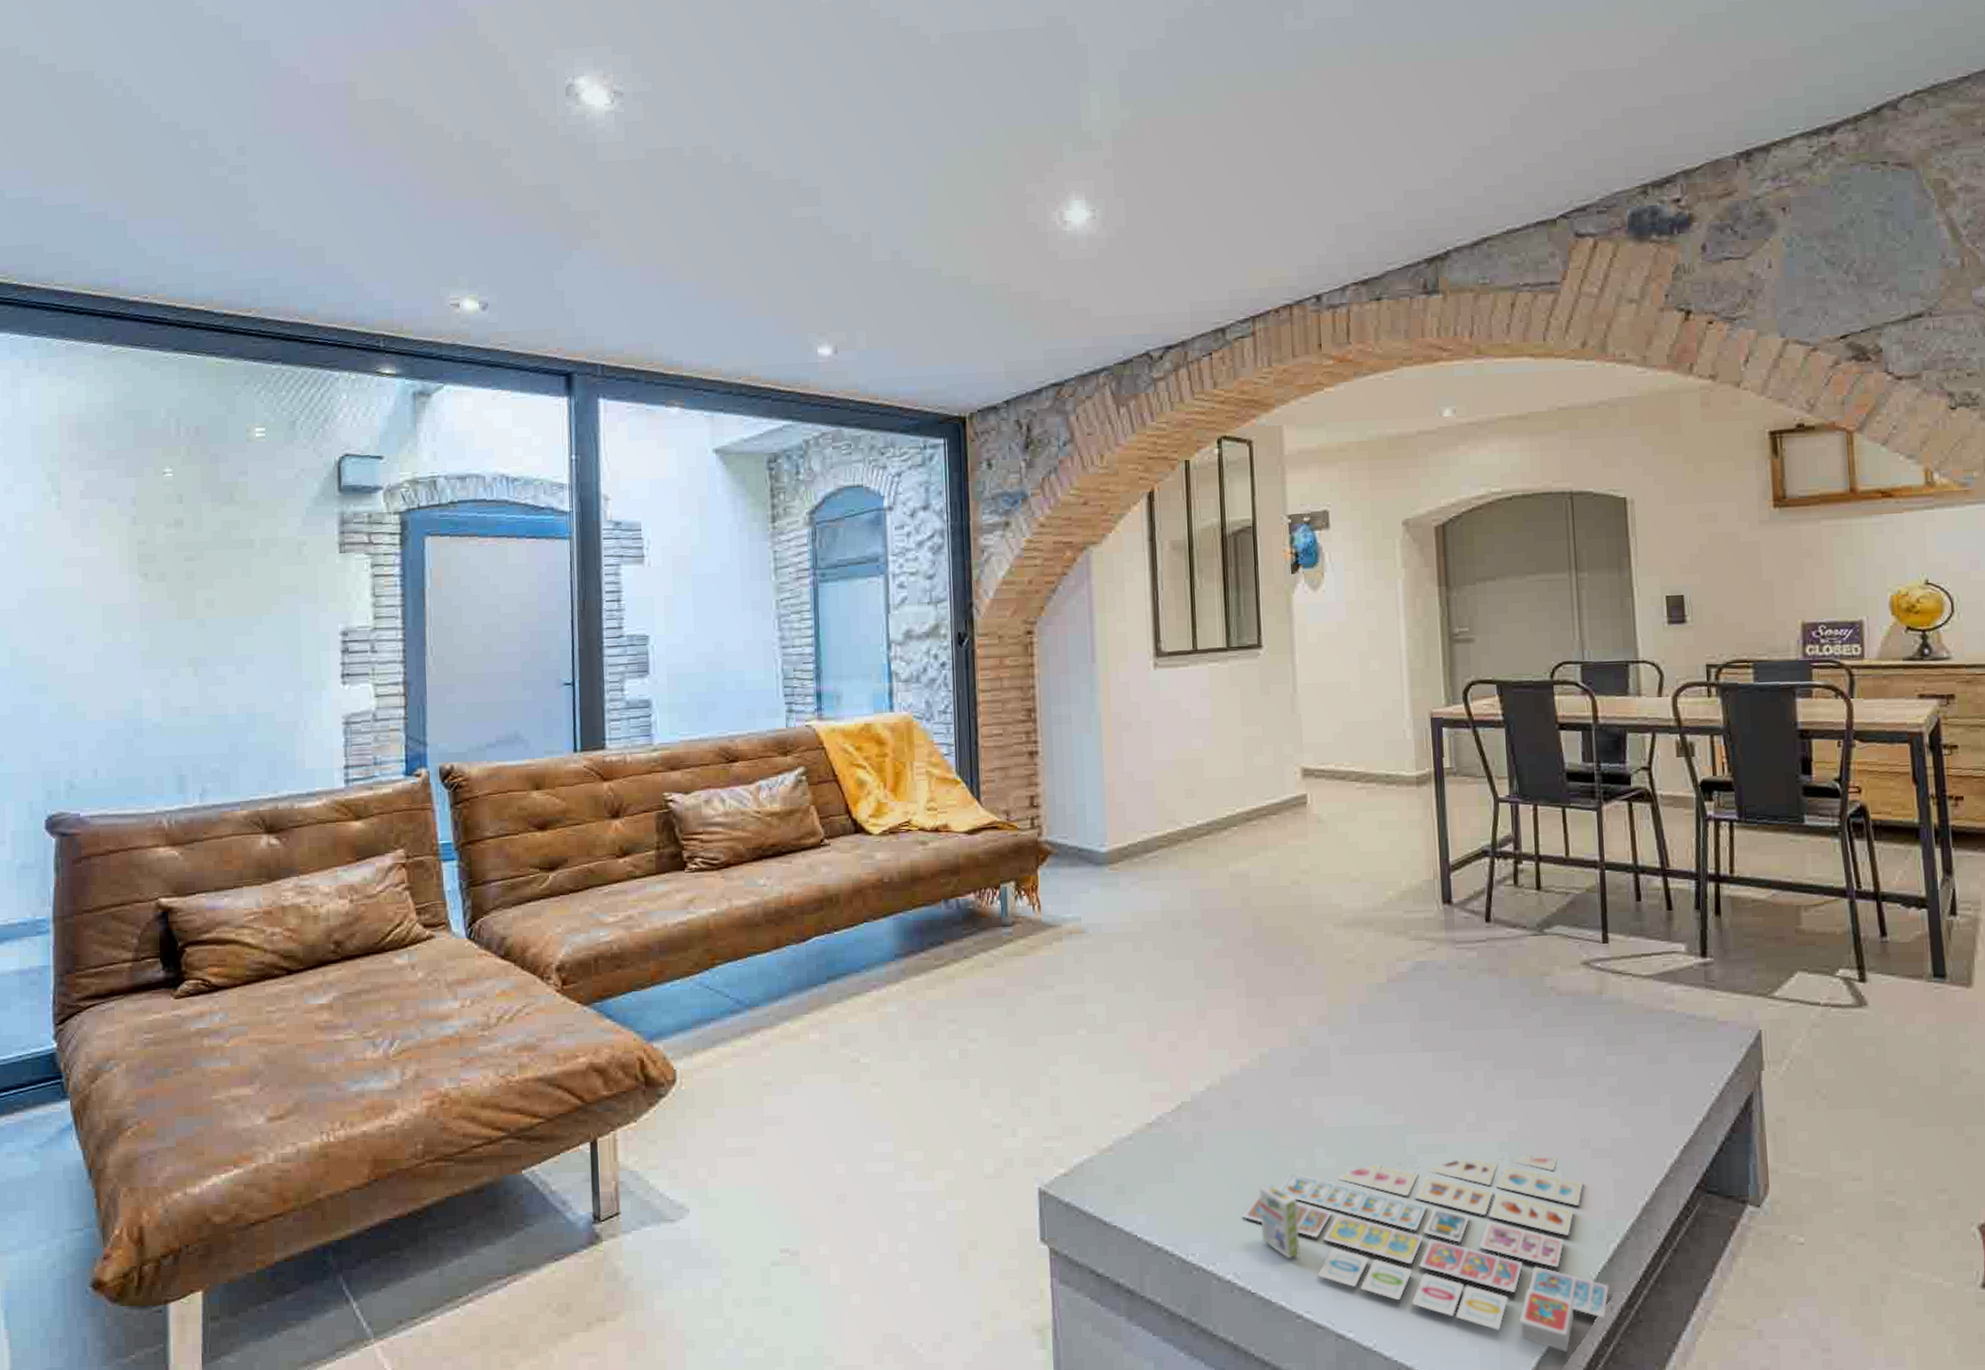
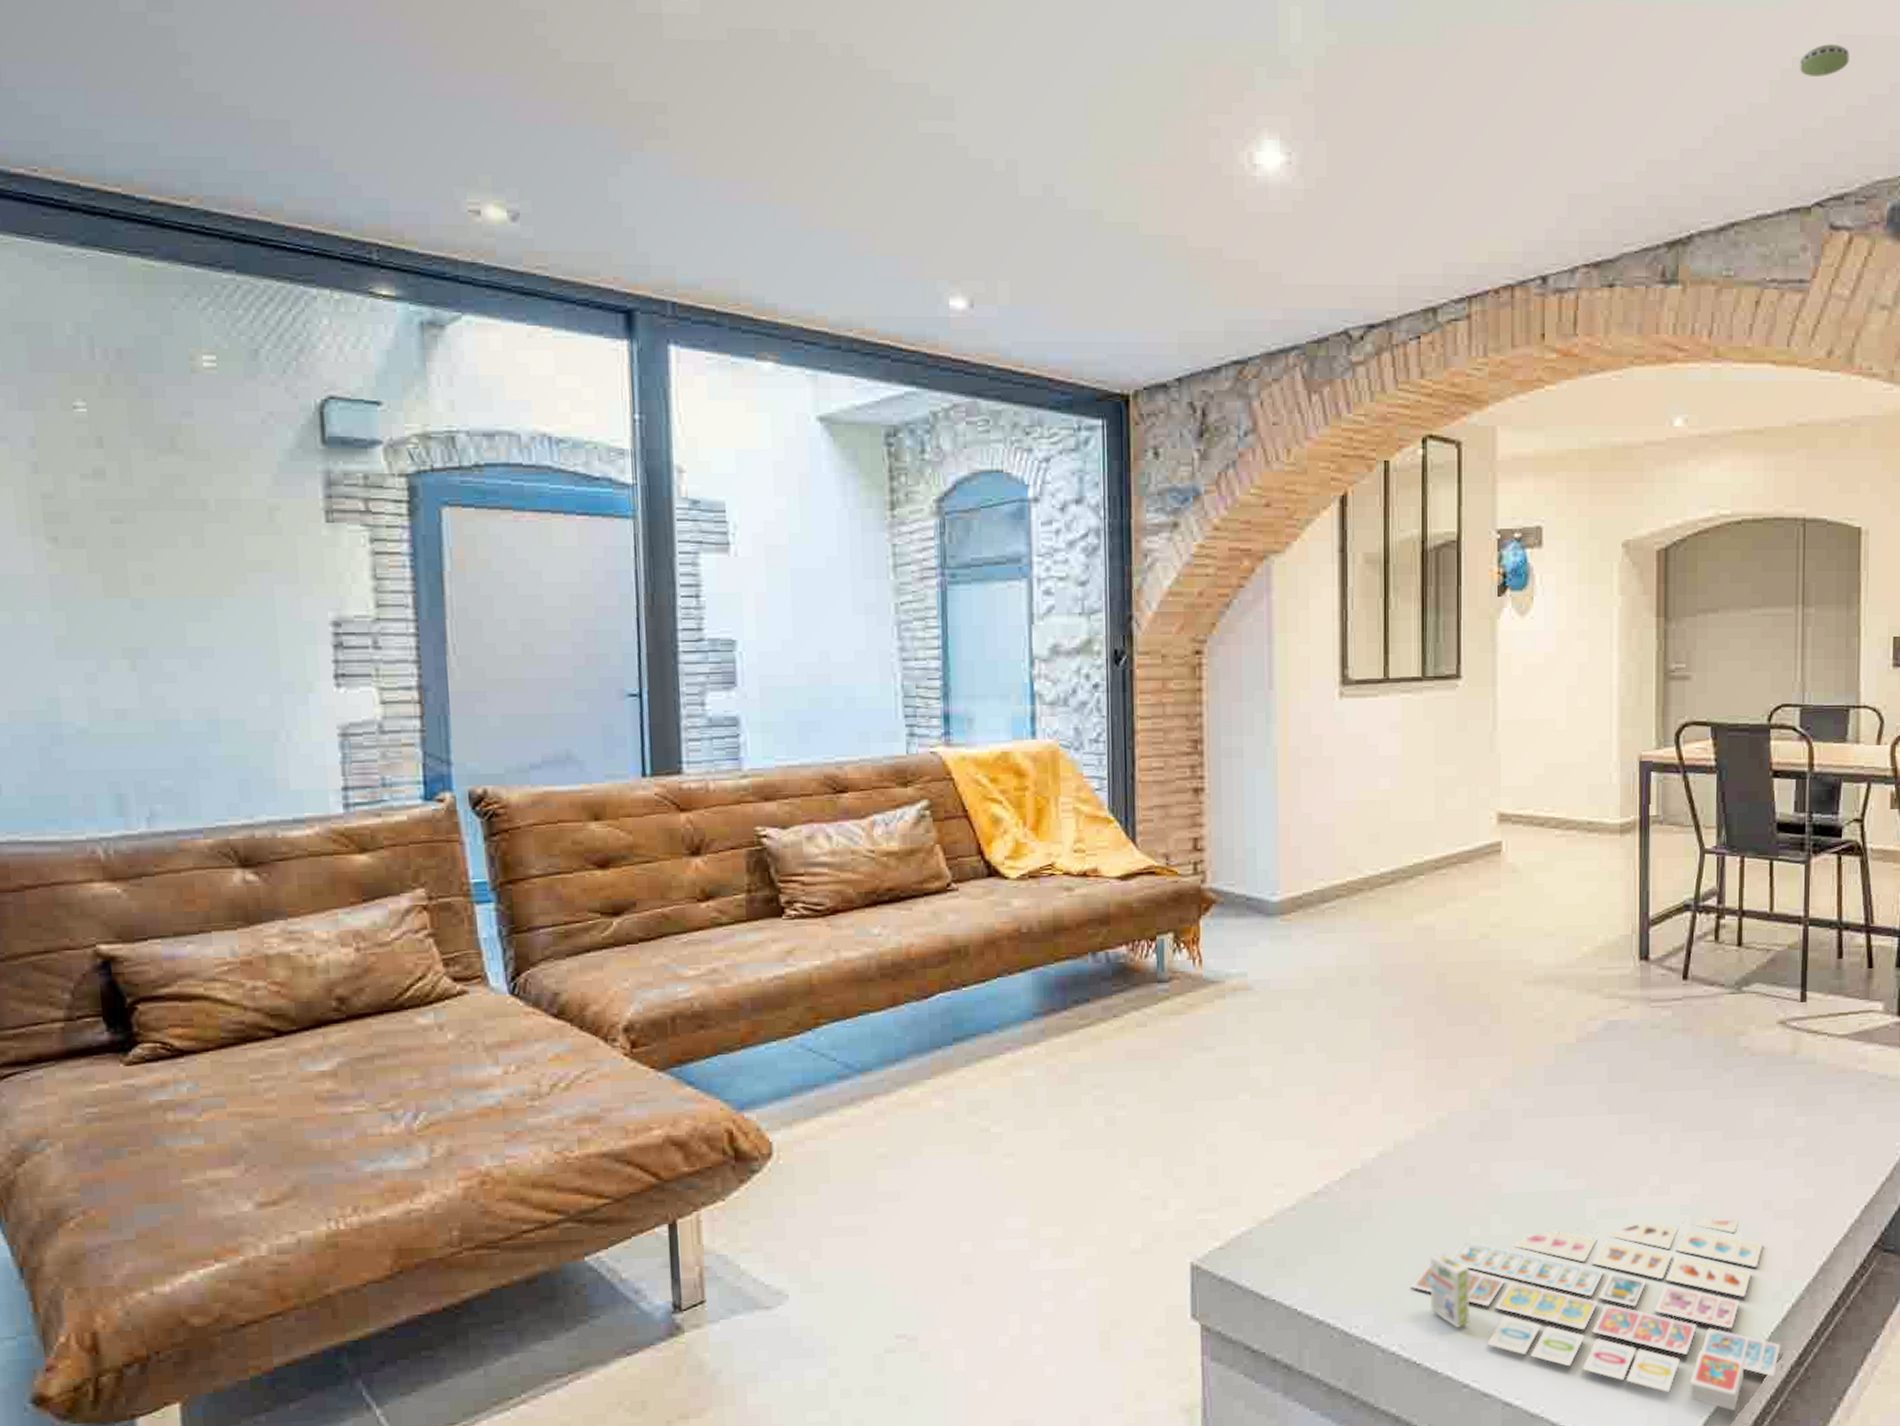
smoke detector: none [1536,80,1582,109] -> present [1800,44,1850,77]

